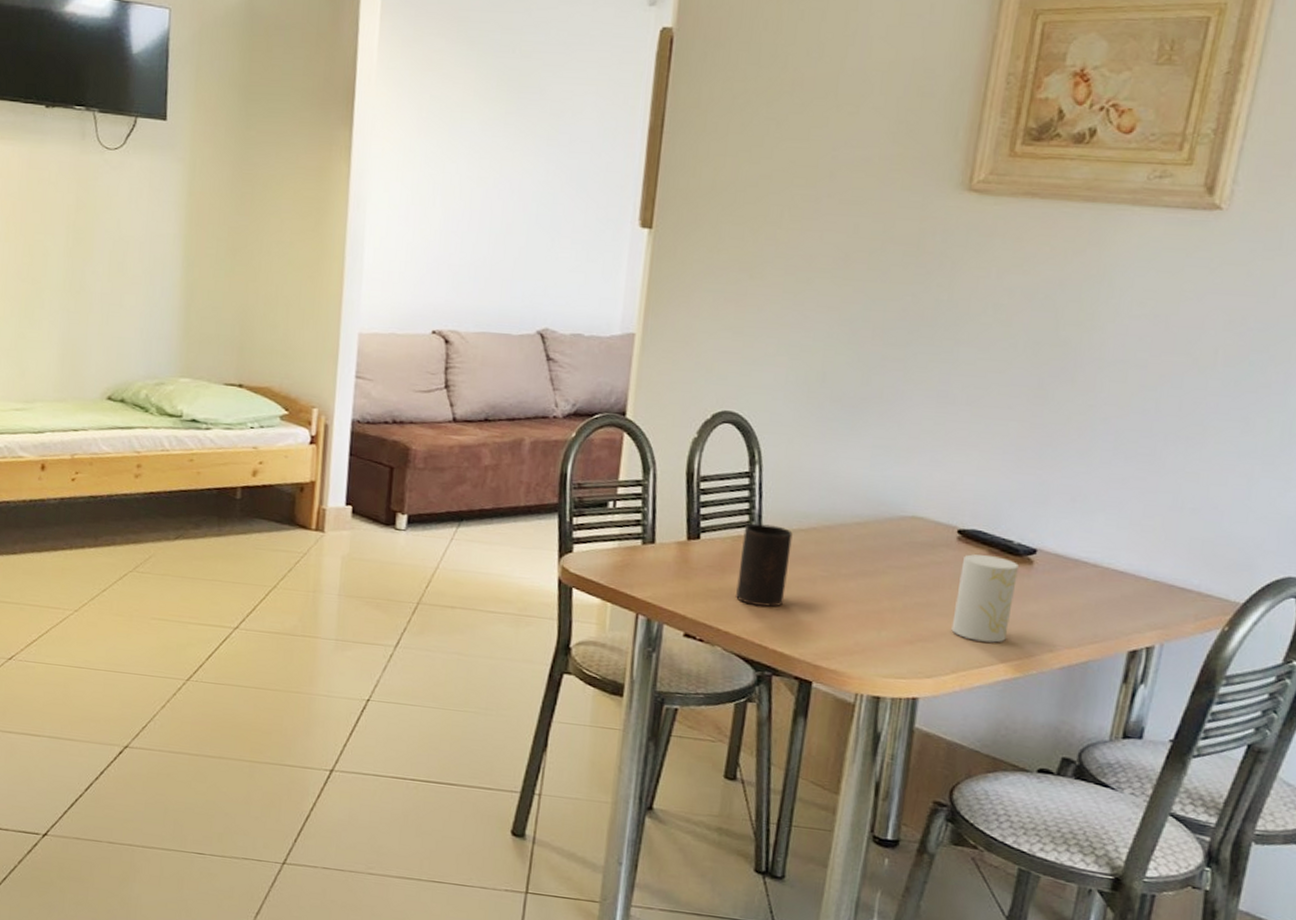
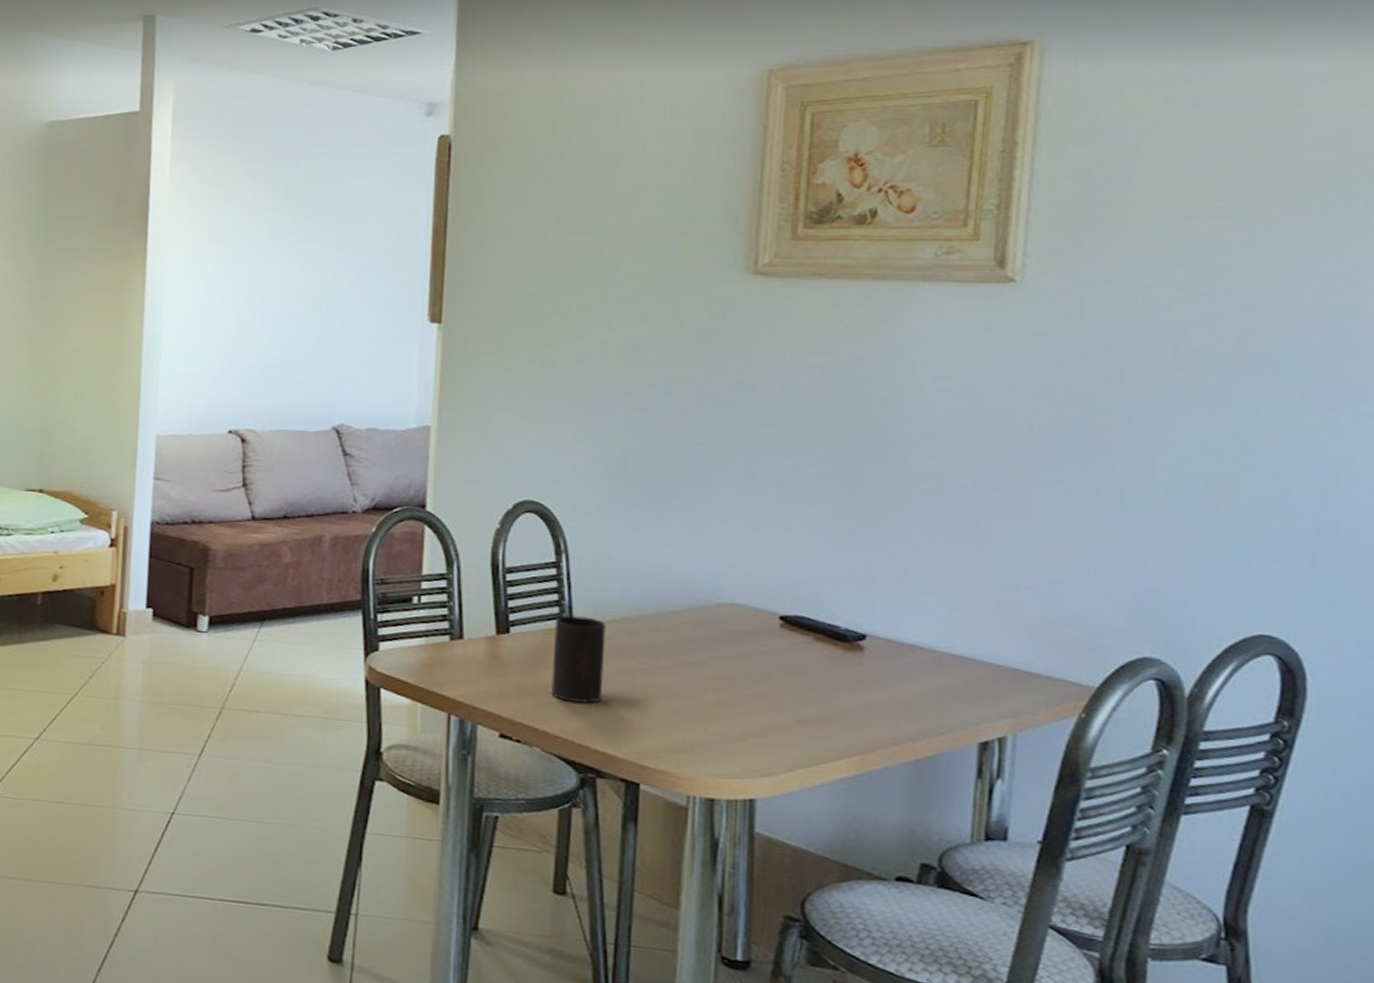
cup: present [951,554,1019,643] -> none [784,641,848,737]

